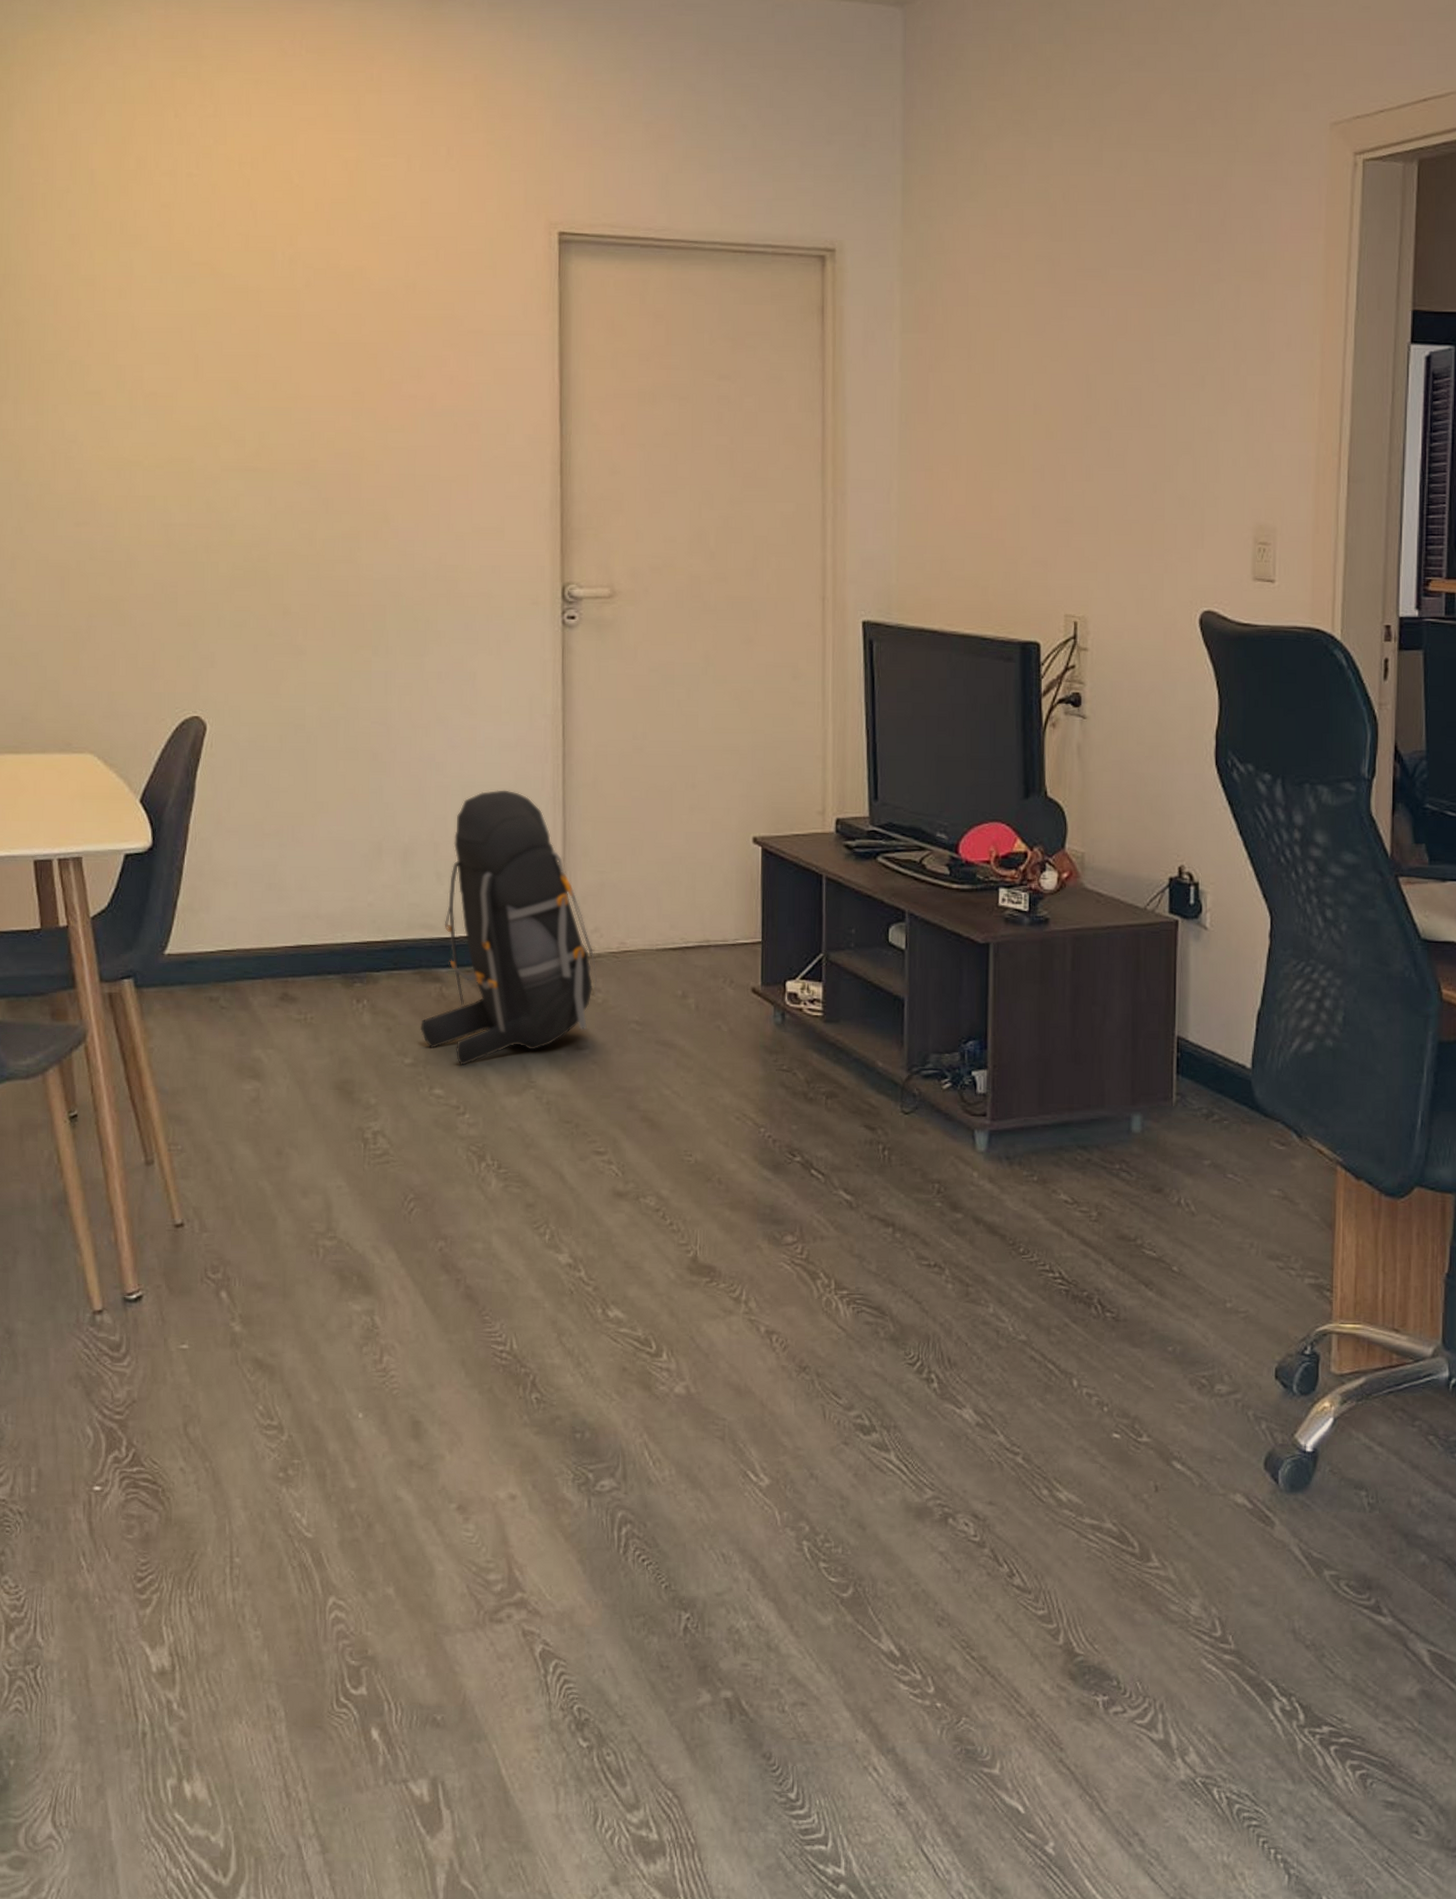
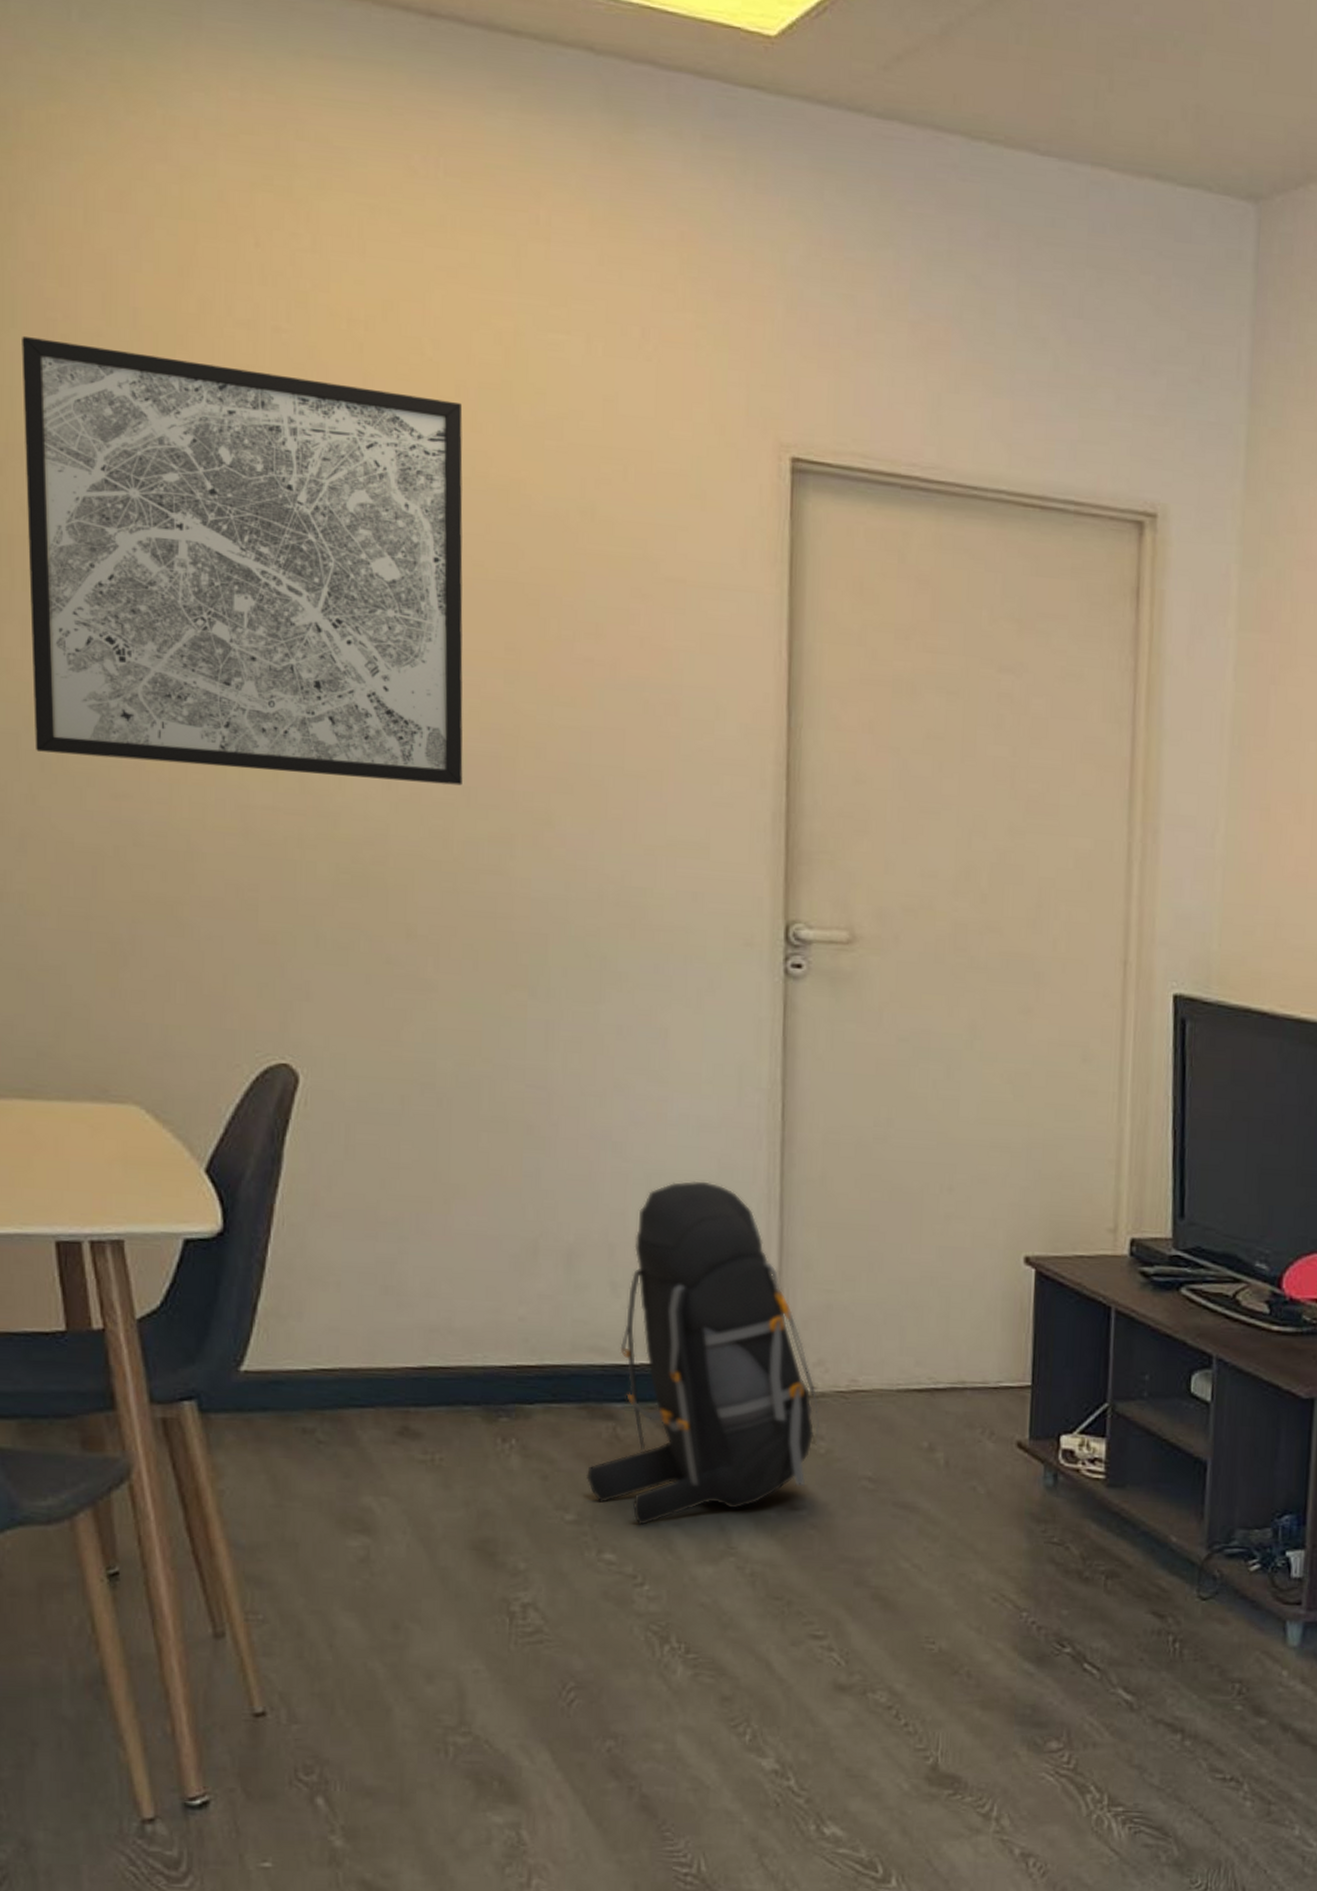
wall art: none [15,197,323,498] -> present [21,335,463,786]

